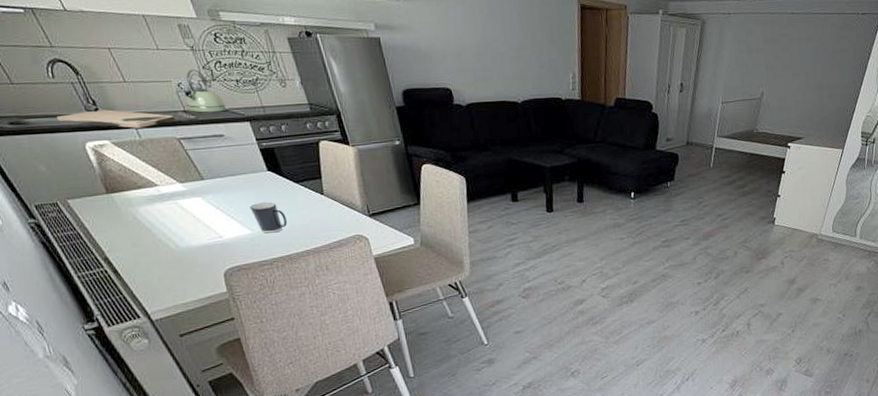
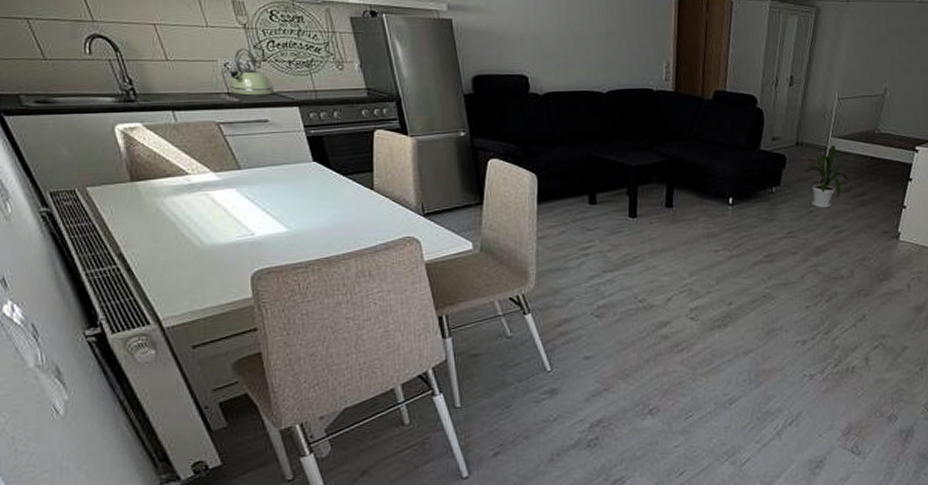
cutting board: present [56,109,176,129] -> none [87,89,217,111]
mug: present [249,202,287,234] -> none [288,196,329,232]
house plant: none [695,144,734,200] -> present [805,145,851,209]

